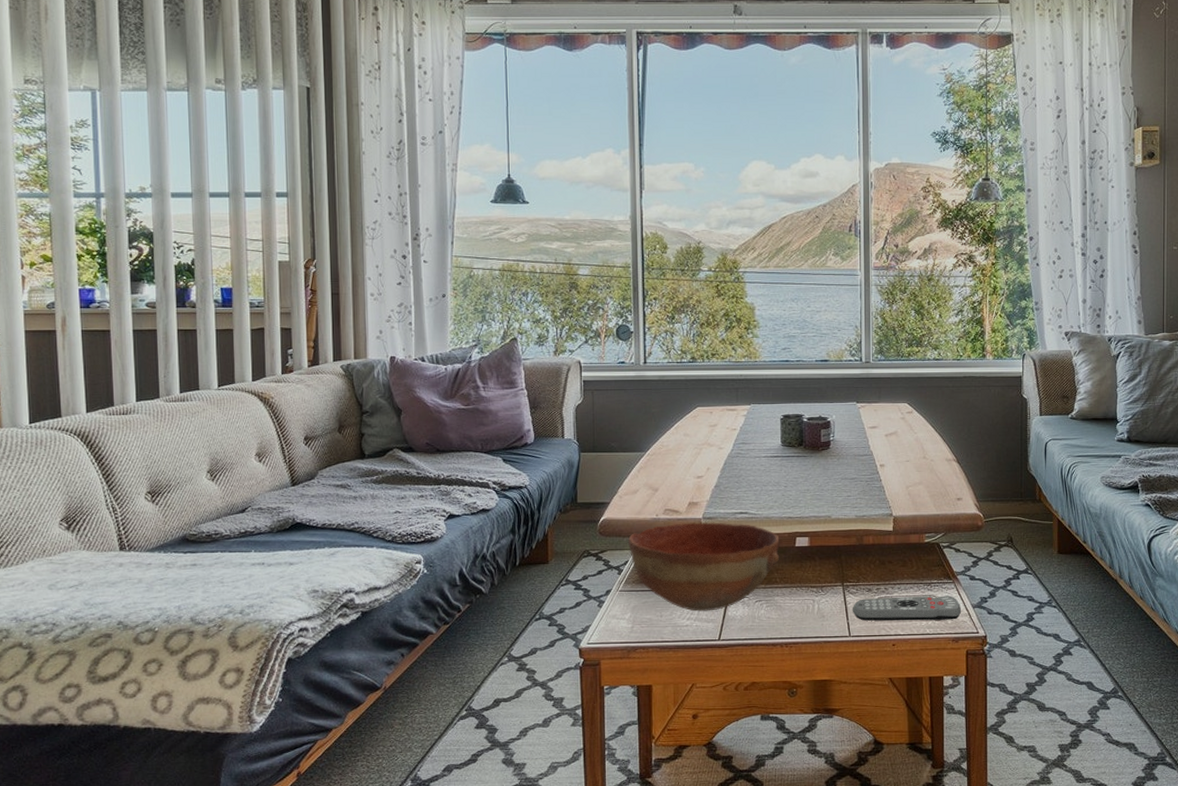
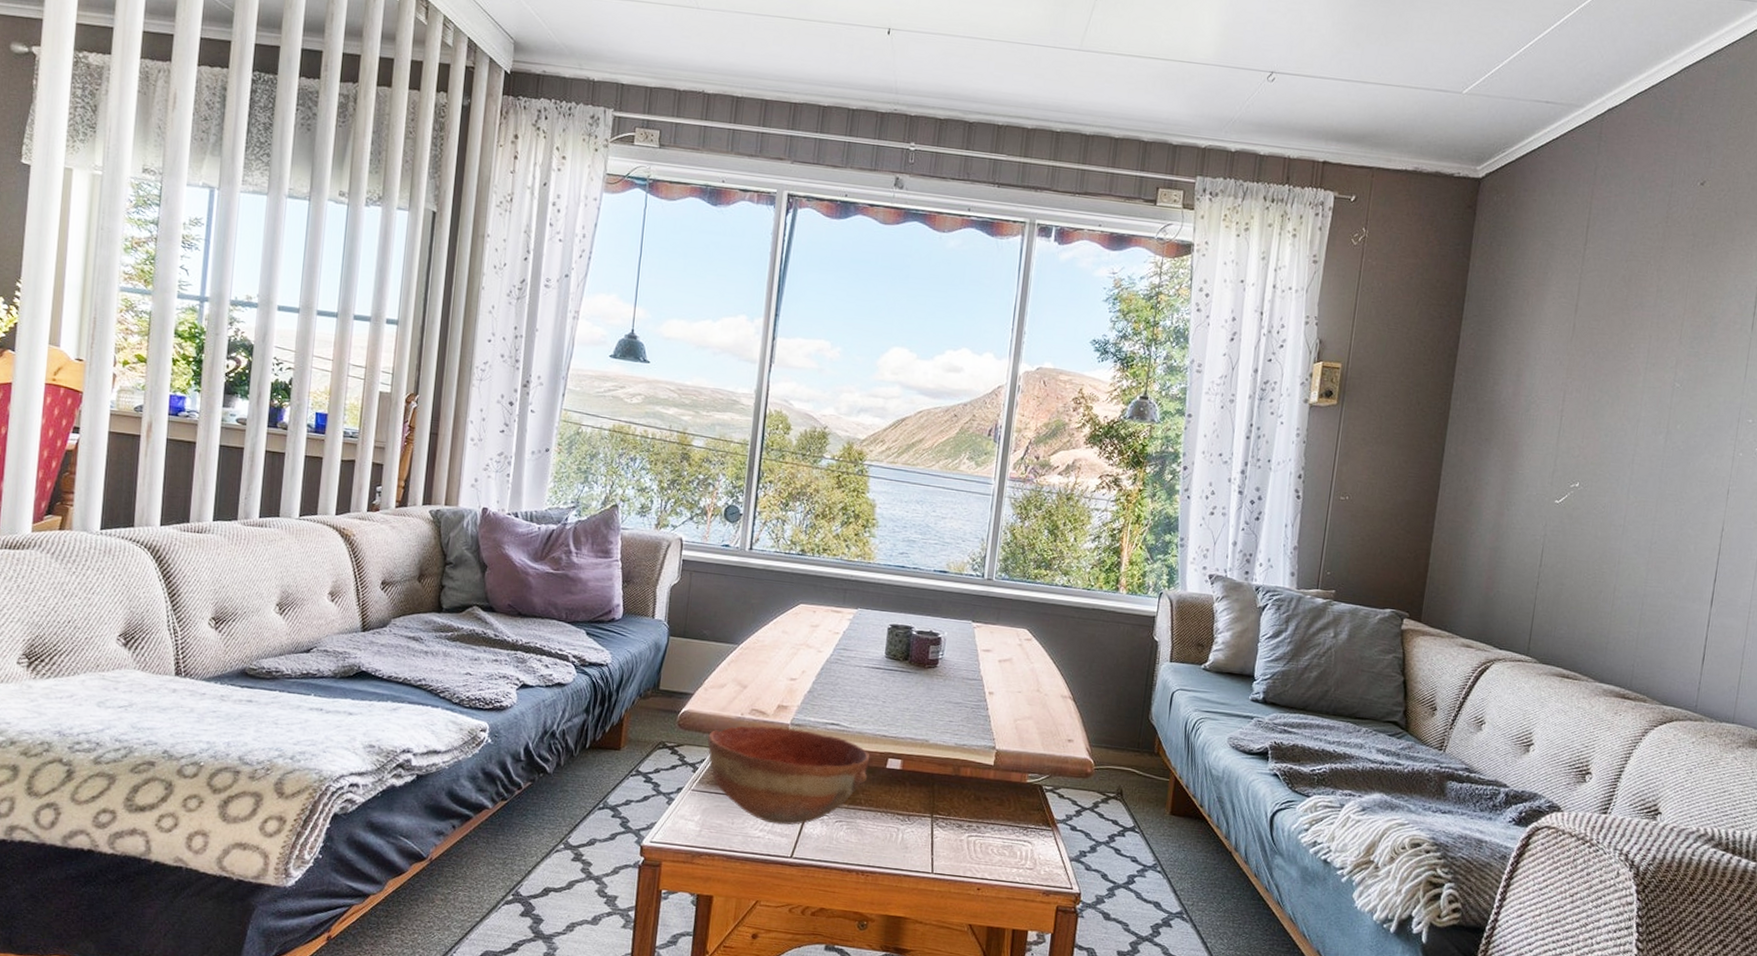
remote control: present [852,595,962,621] -> none [938,834,1058,871]

